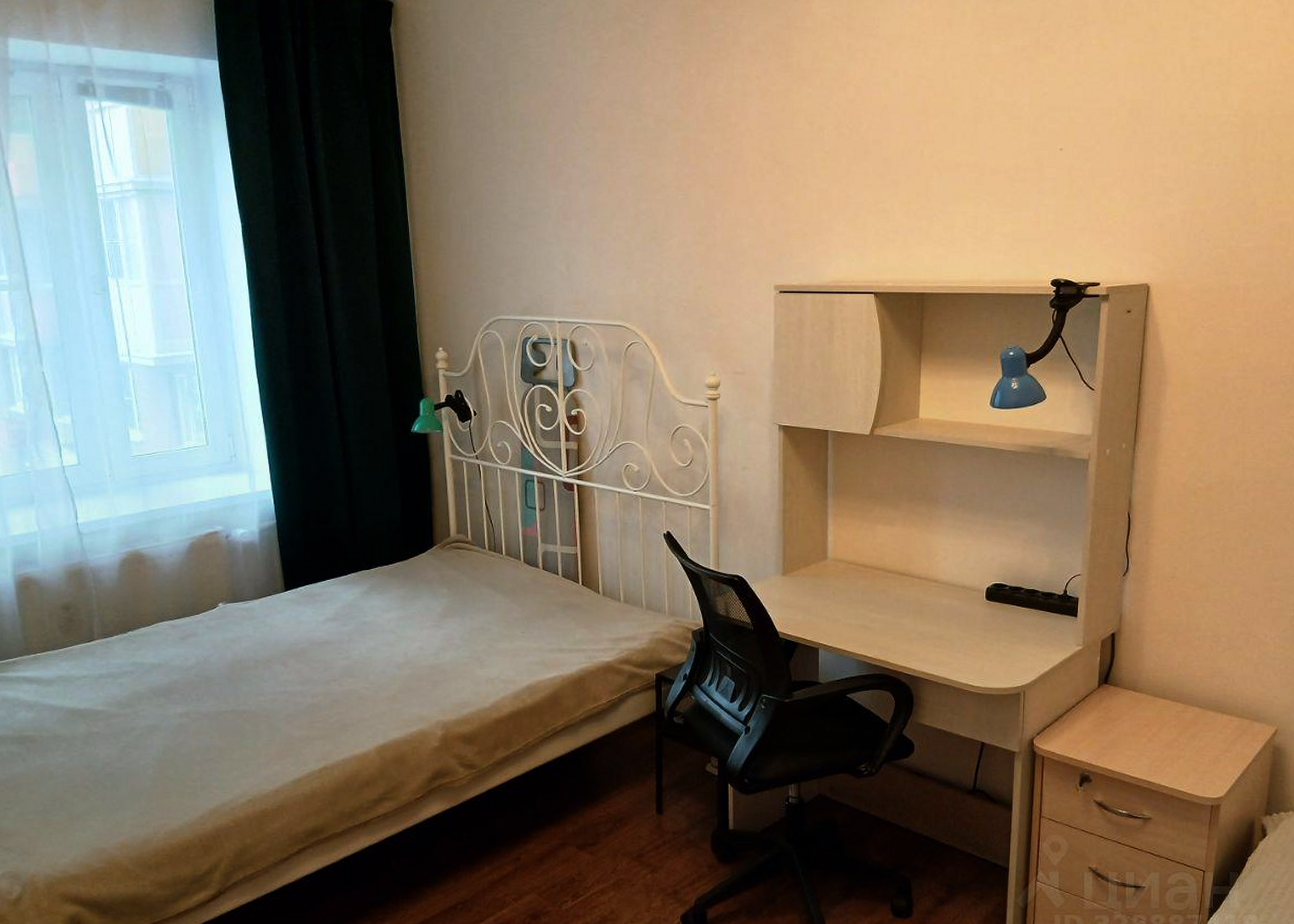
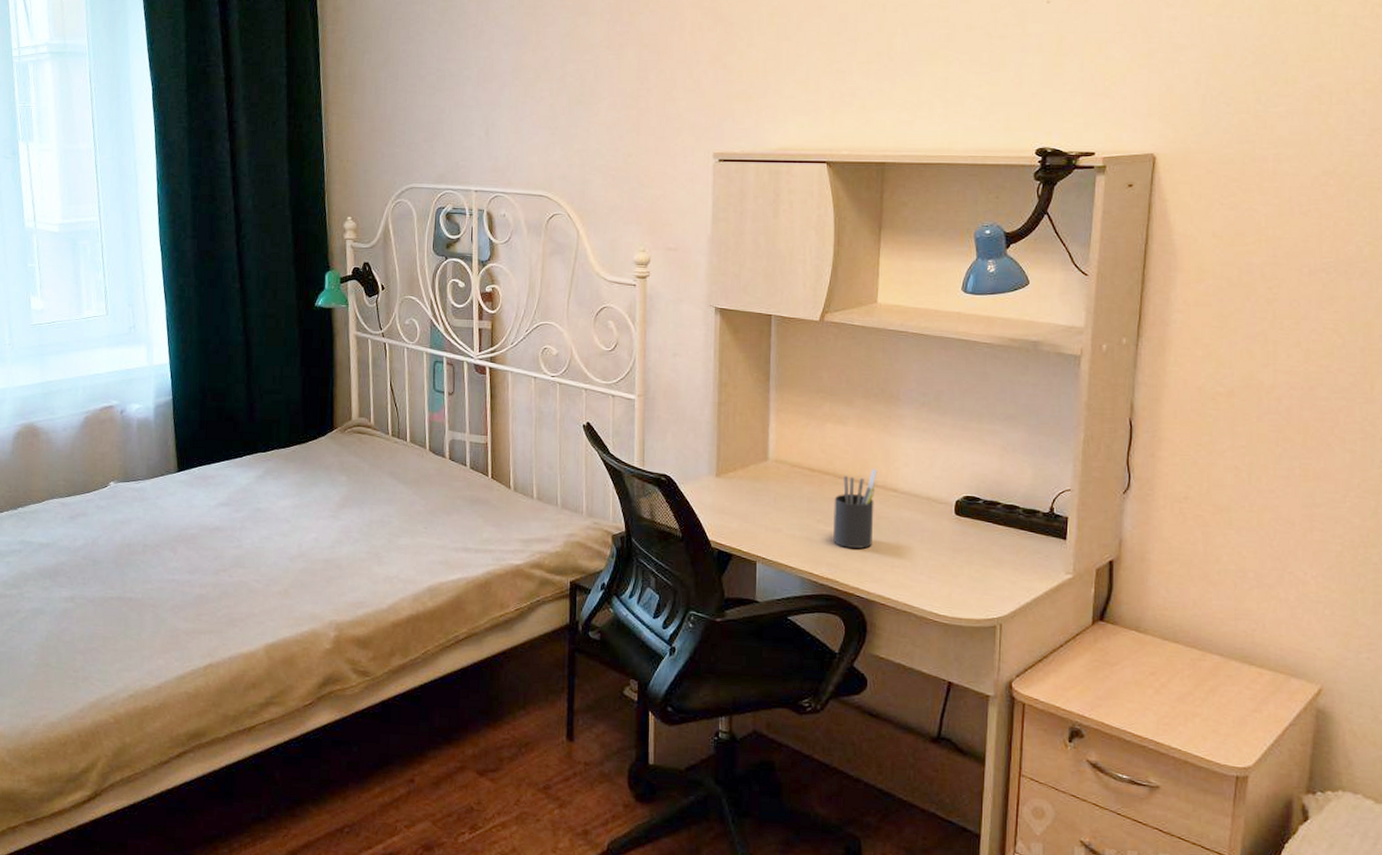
pen holder: none [884,563,921,632] -> present [833,469,877,549]

